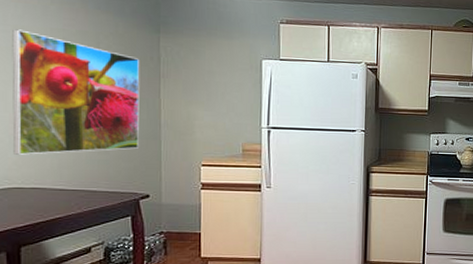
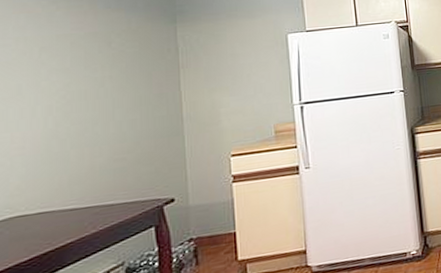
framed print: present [12,29,140,155] -> none [13,41,159,178]

